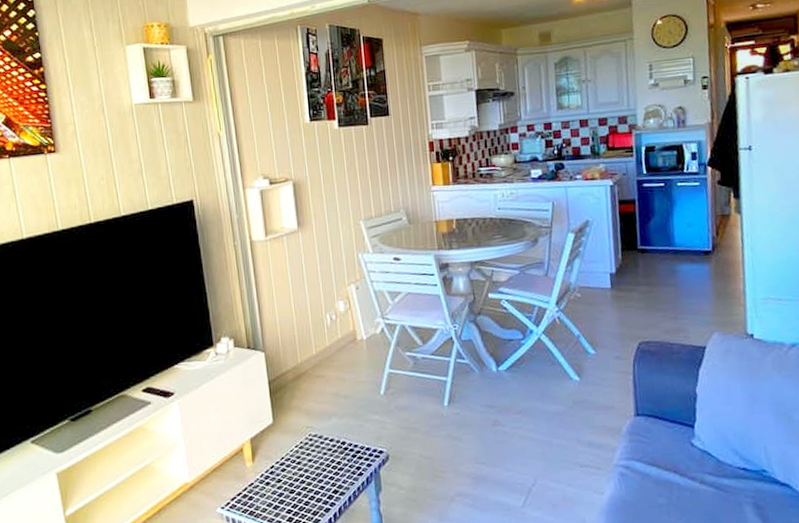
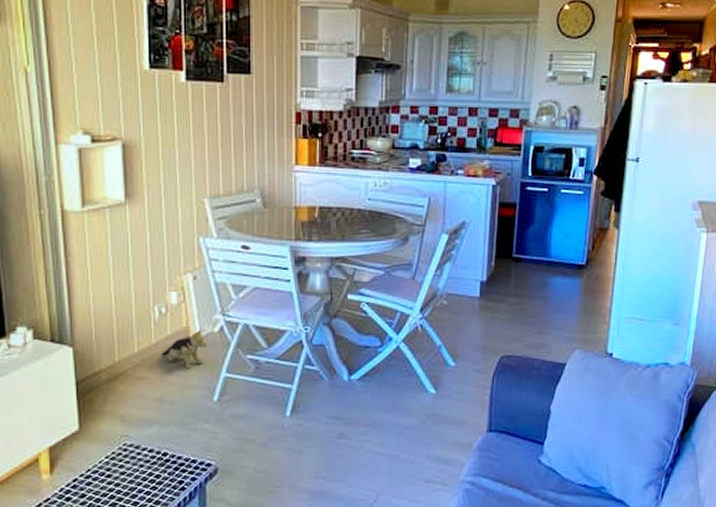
plush toy: none [335,330,372,367] -> present [161,328,208,369]

